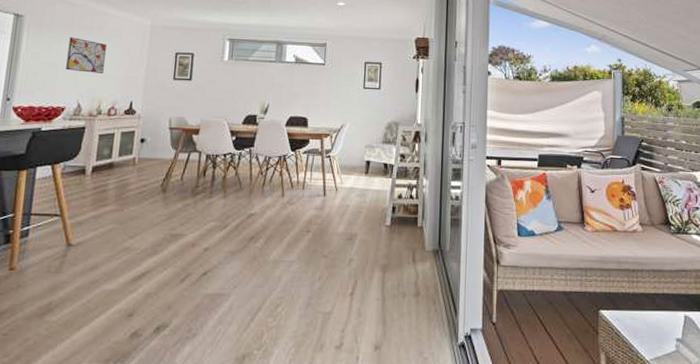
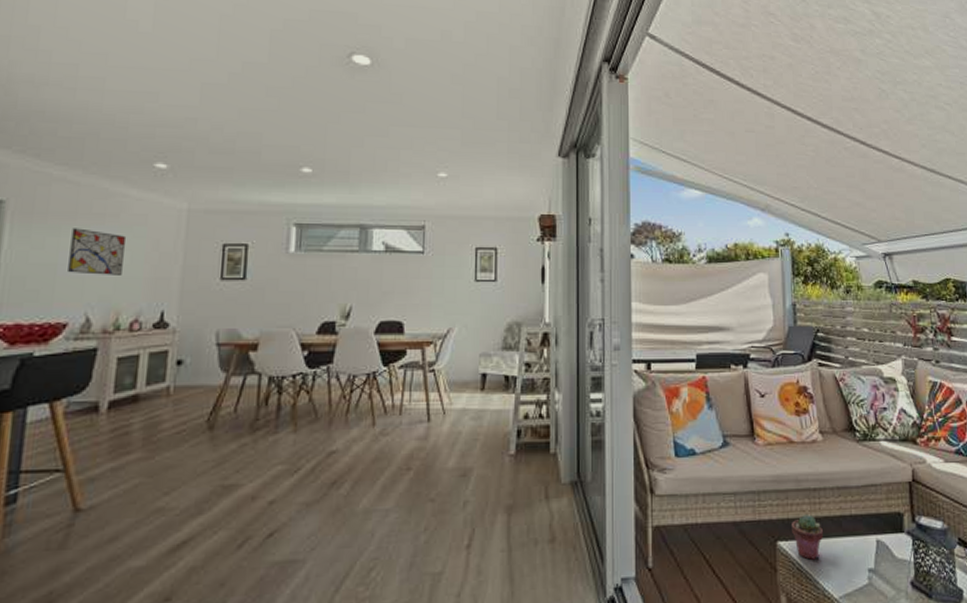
potted succulent: none [613,290,639,327] -> present [792,514,823,560]

